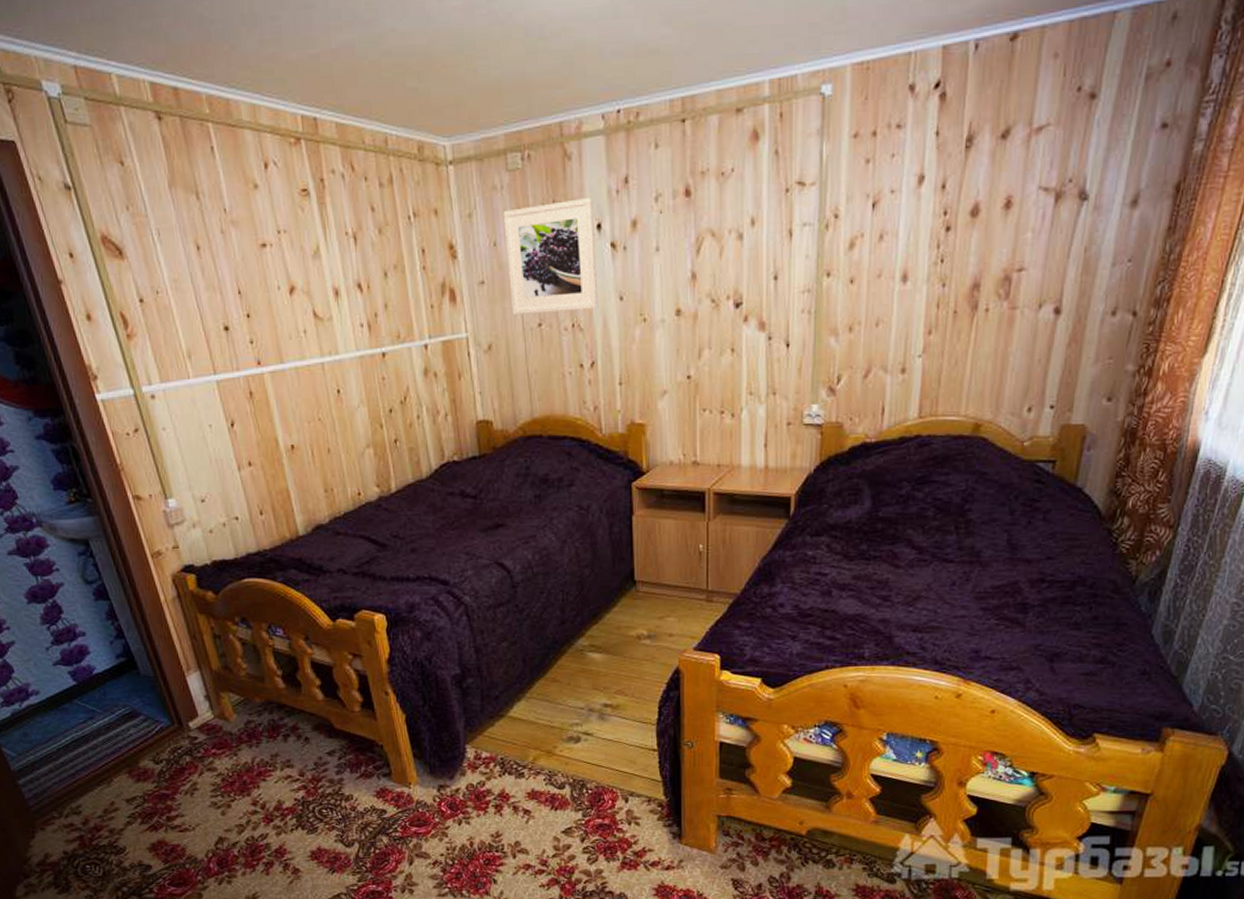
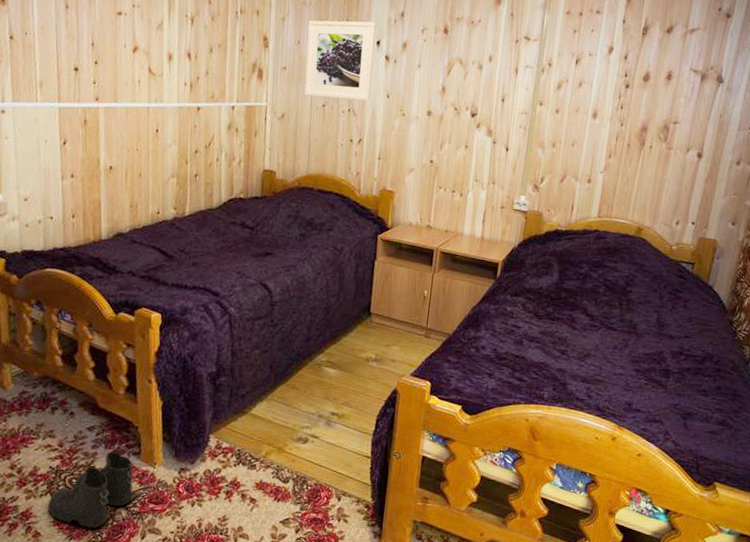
boots: none [301,775,391,859] -> present [48,452,136,528]

